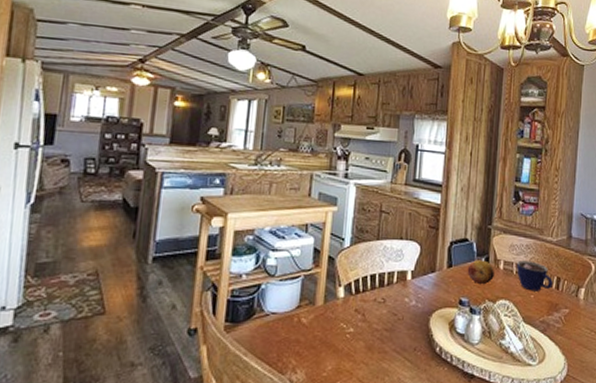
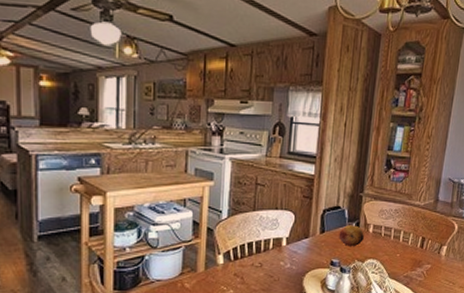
cup: present [517,260,553,291] -> none [385,224,418,251]

